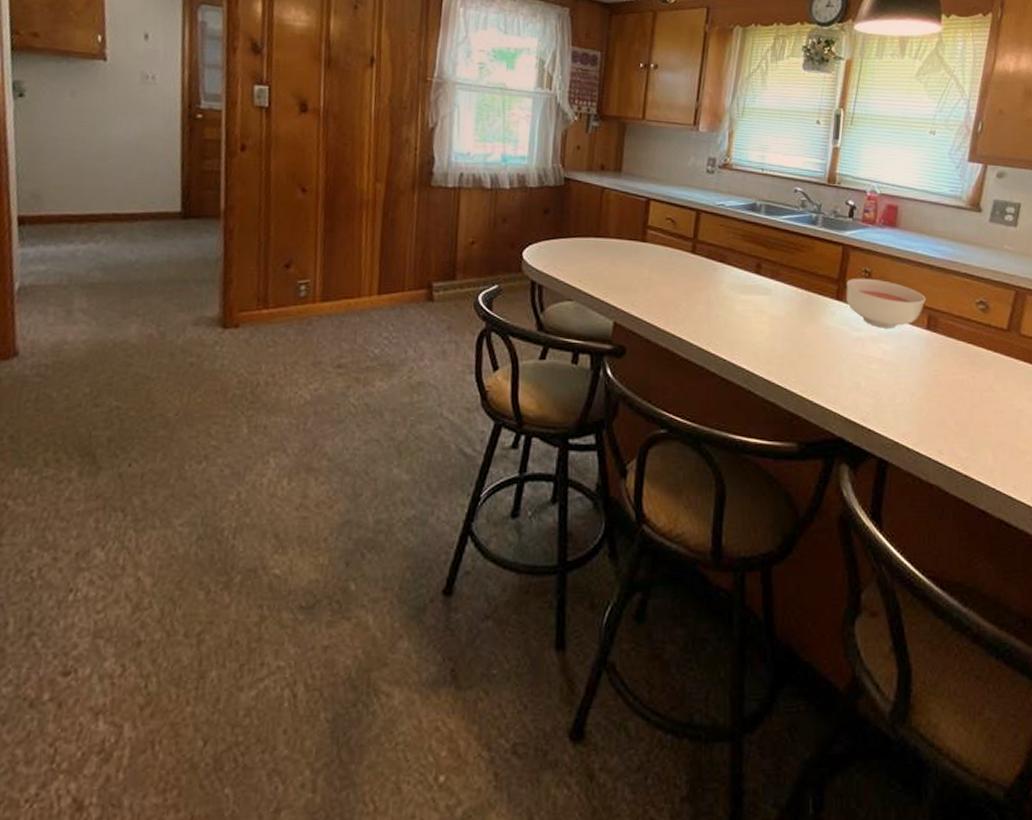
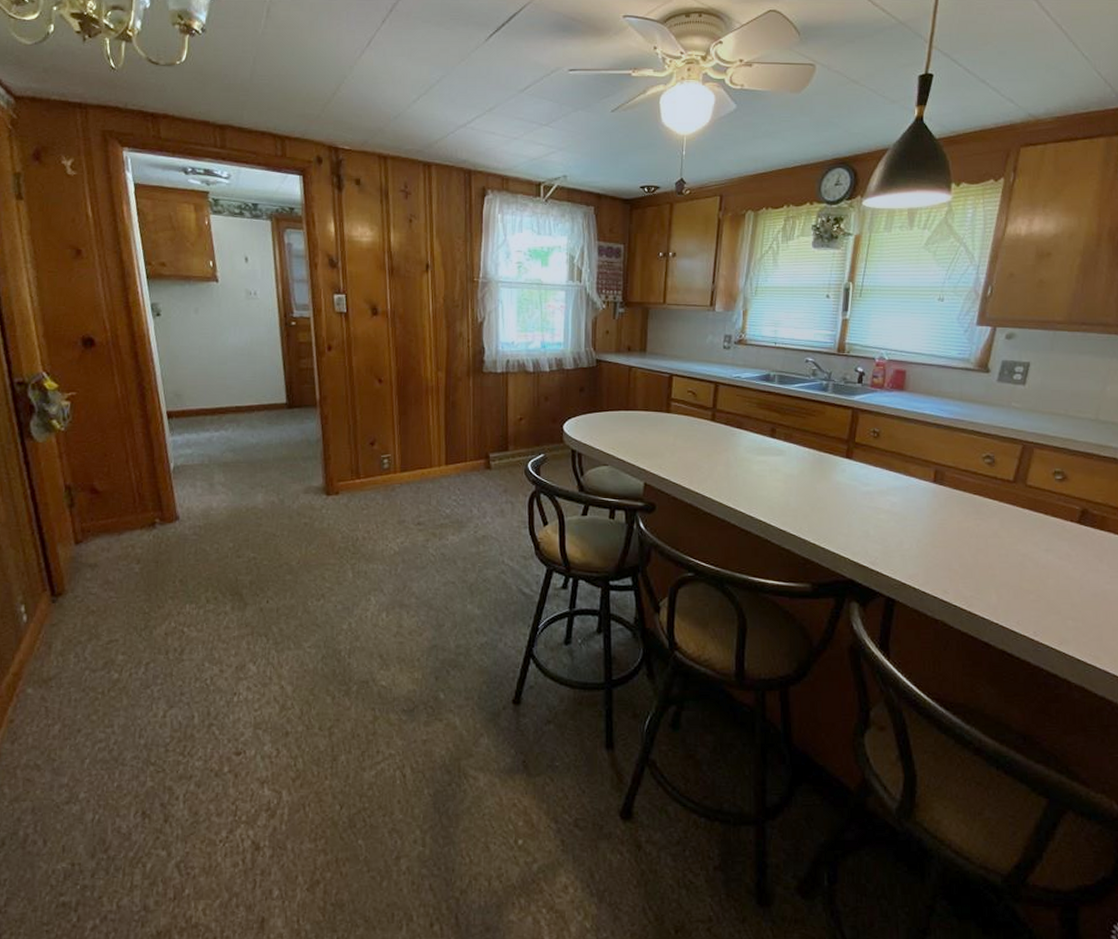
bowl: present [846,278,926,329] -> none [855,438,933,483]

